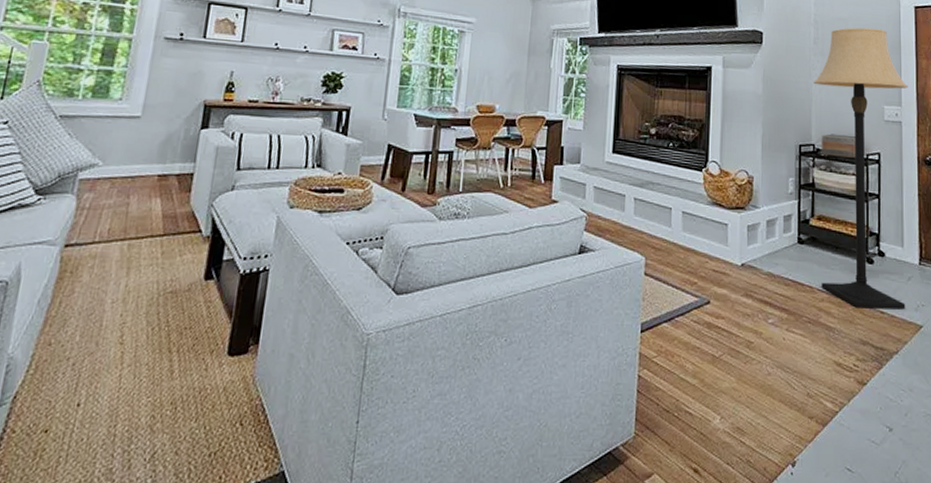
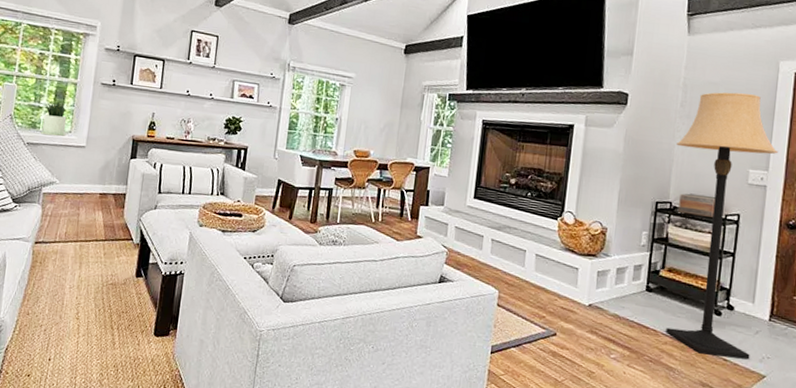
planter: none [78,61,117,106] -> present [40,101,67,137]

